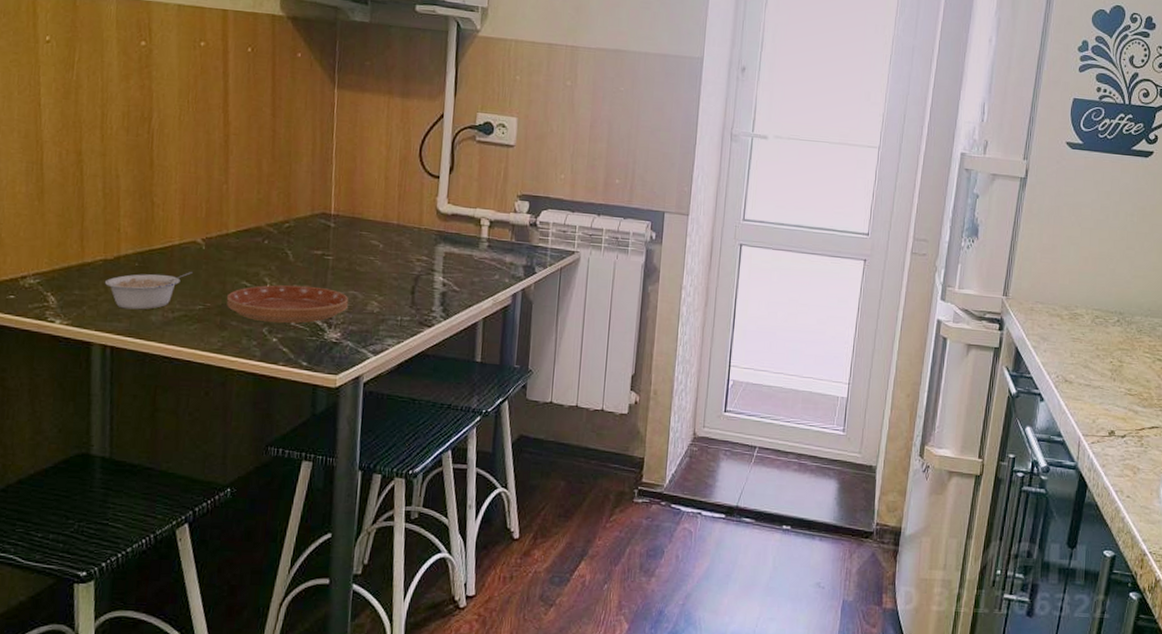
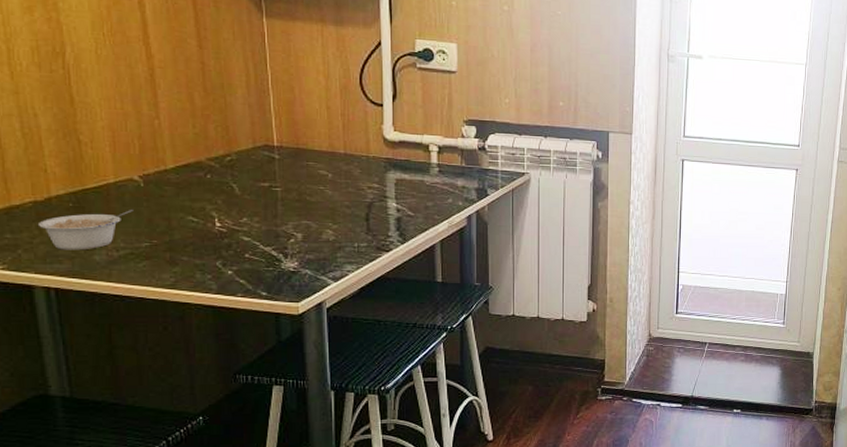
saucer: present [226,285,348,323] -> none [173,217,302,256]

